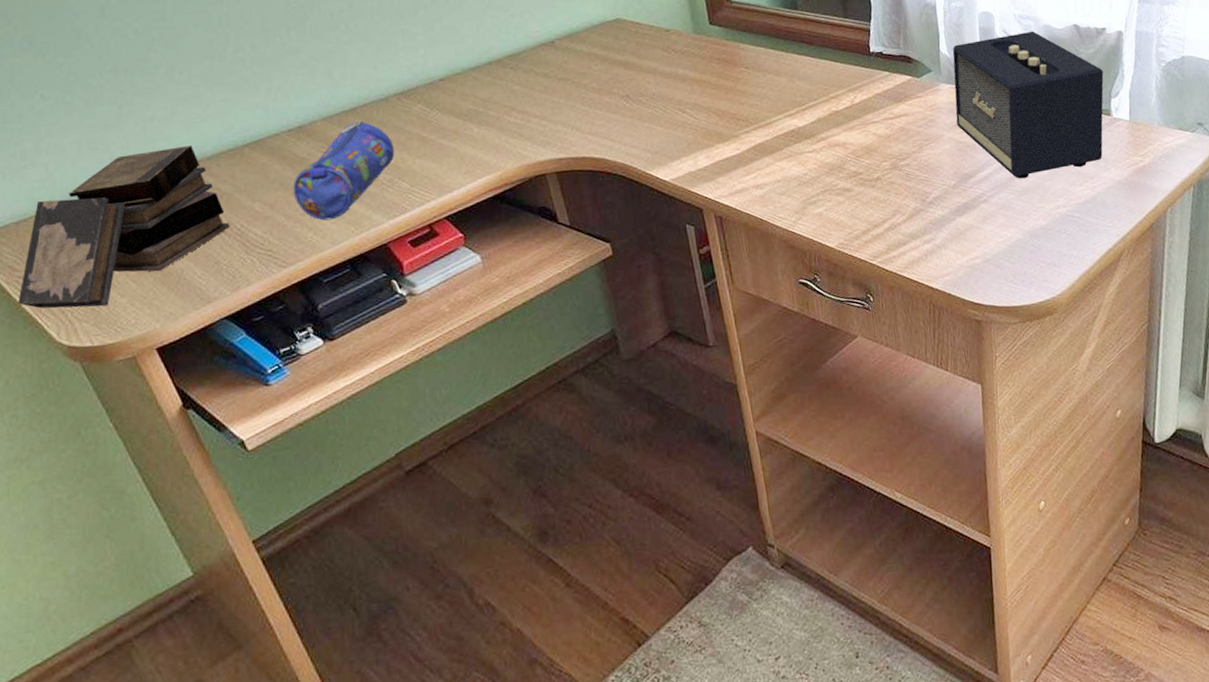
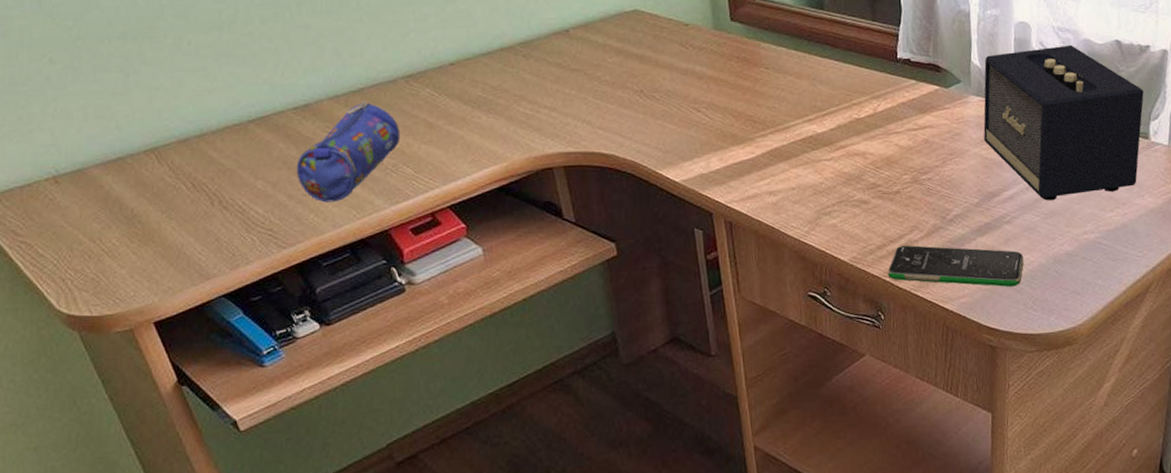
book: present [18,144,230,309] -> none [19,117,231,277]
smartphone: none [873,228,1002,263] -> present [887,245,1024,287]

